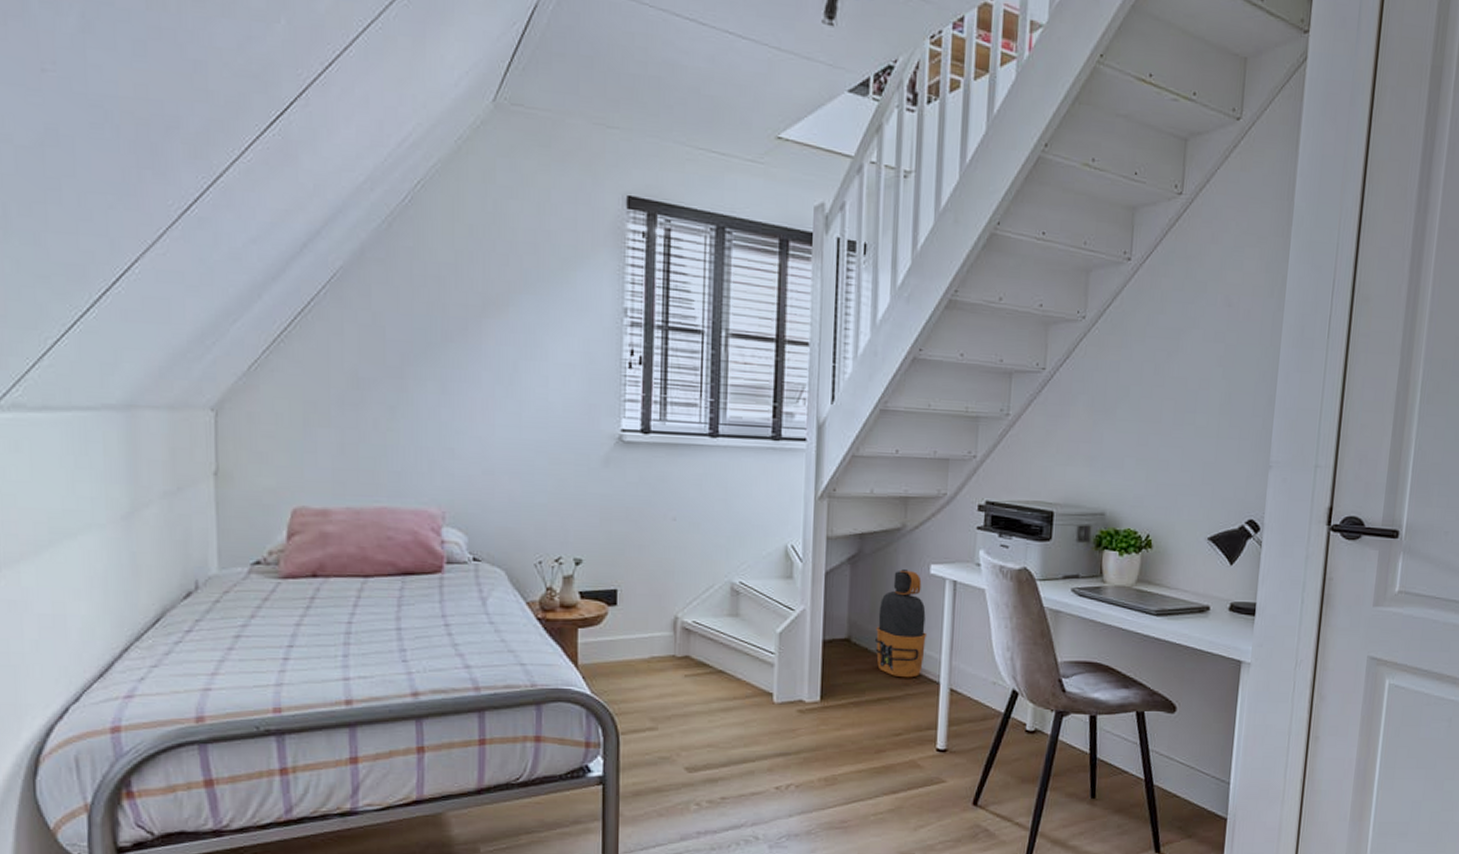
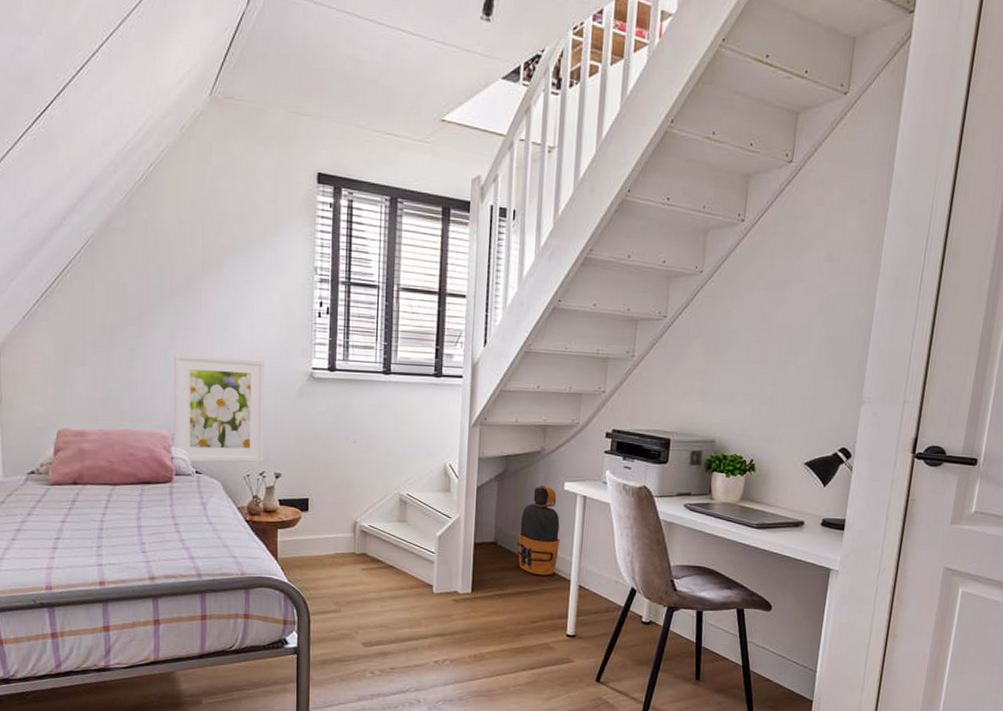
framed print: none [444,412,563,547] -> present [173,353,266,463]

